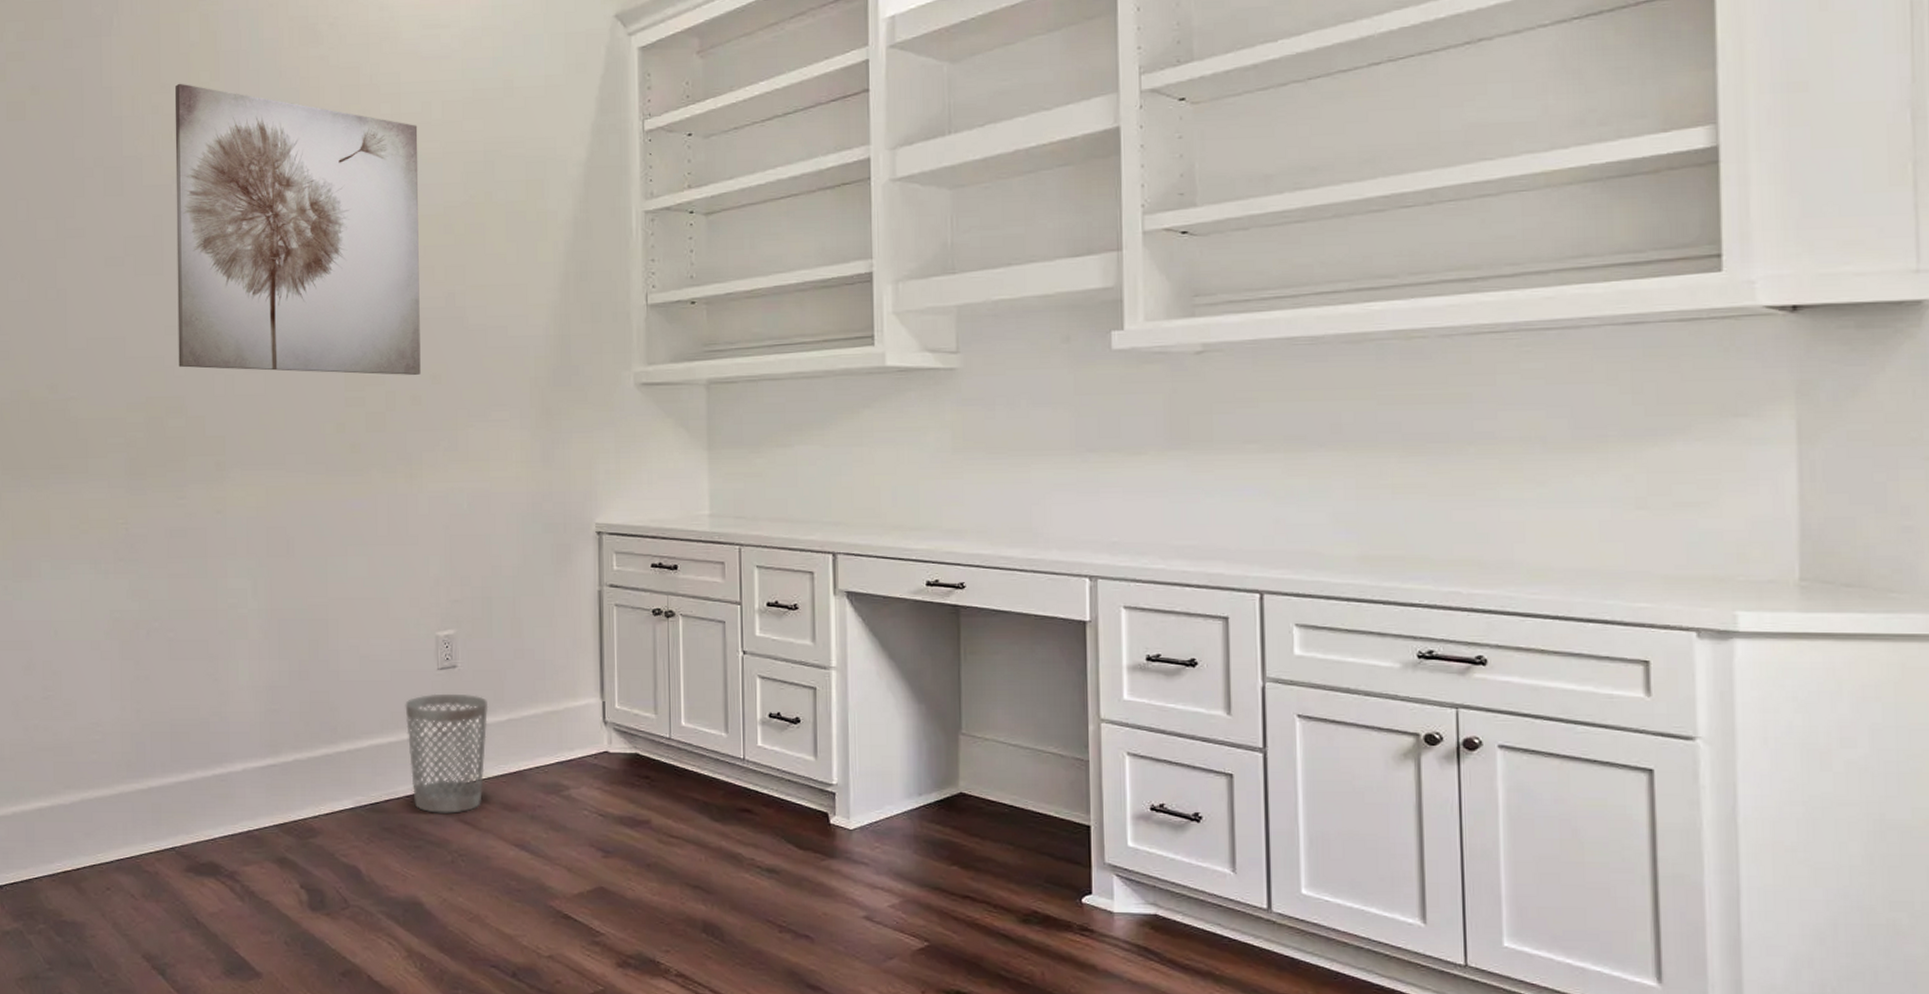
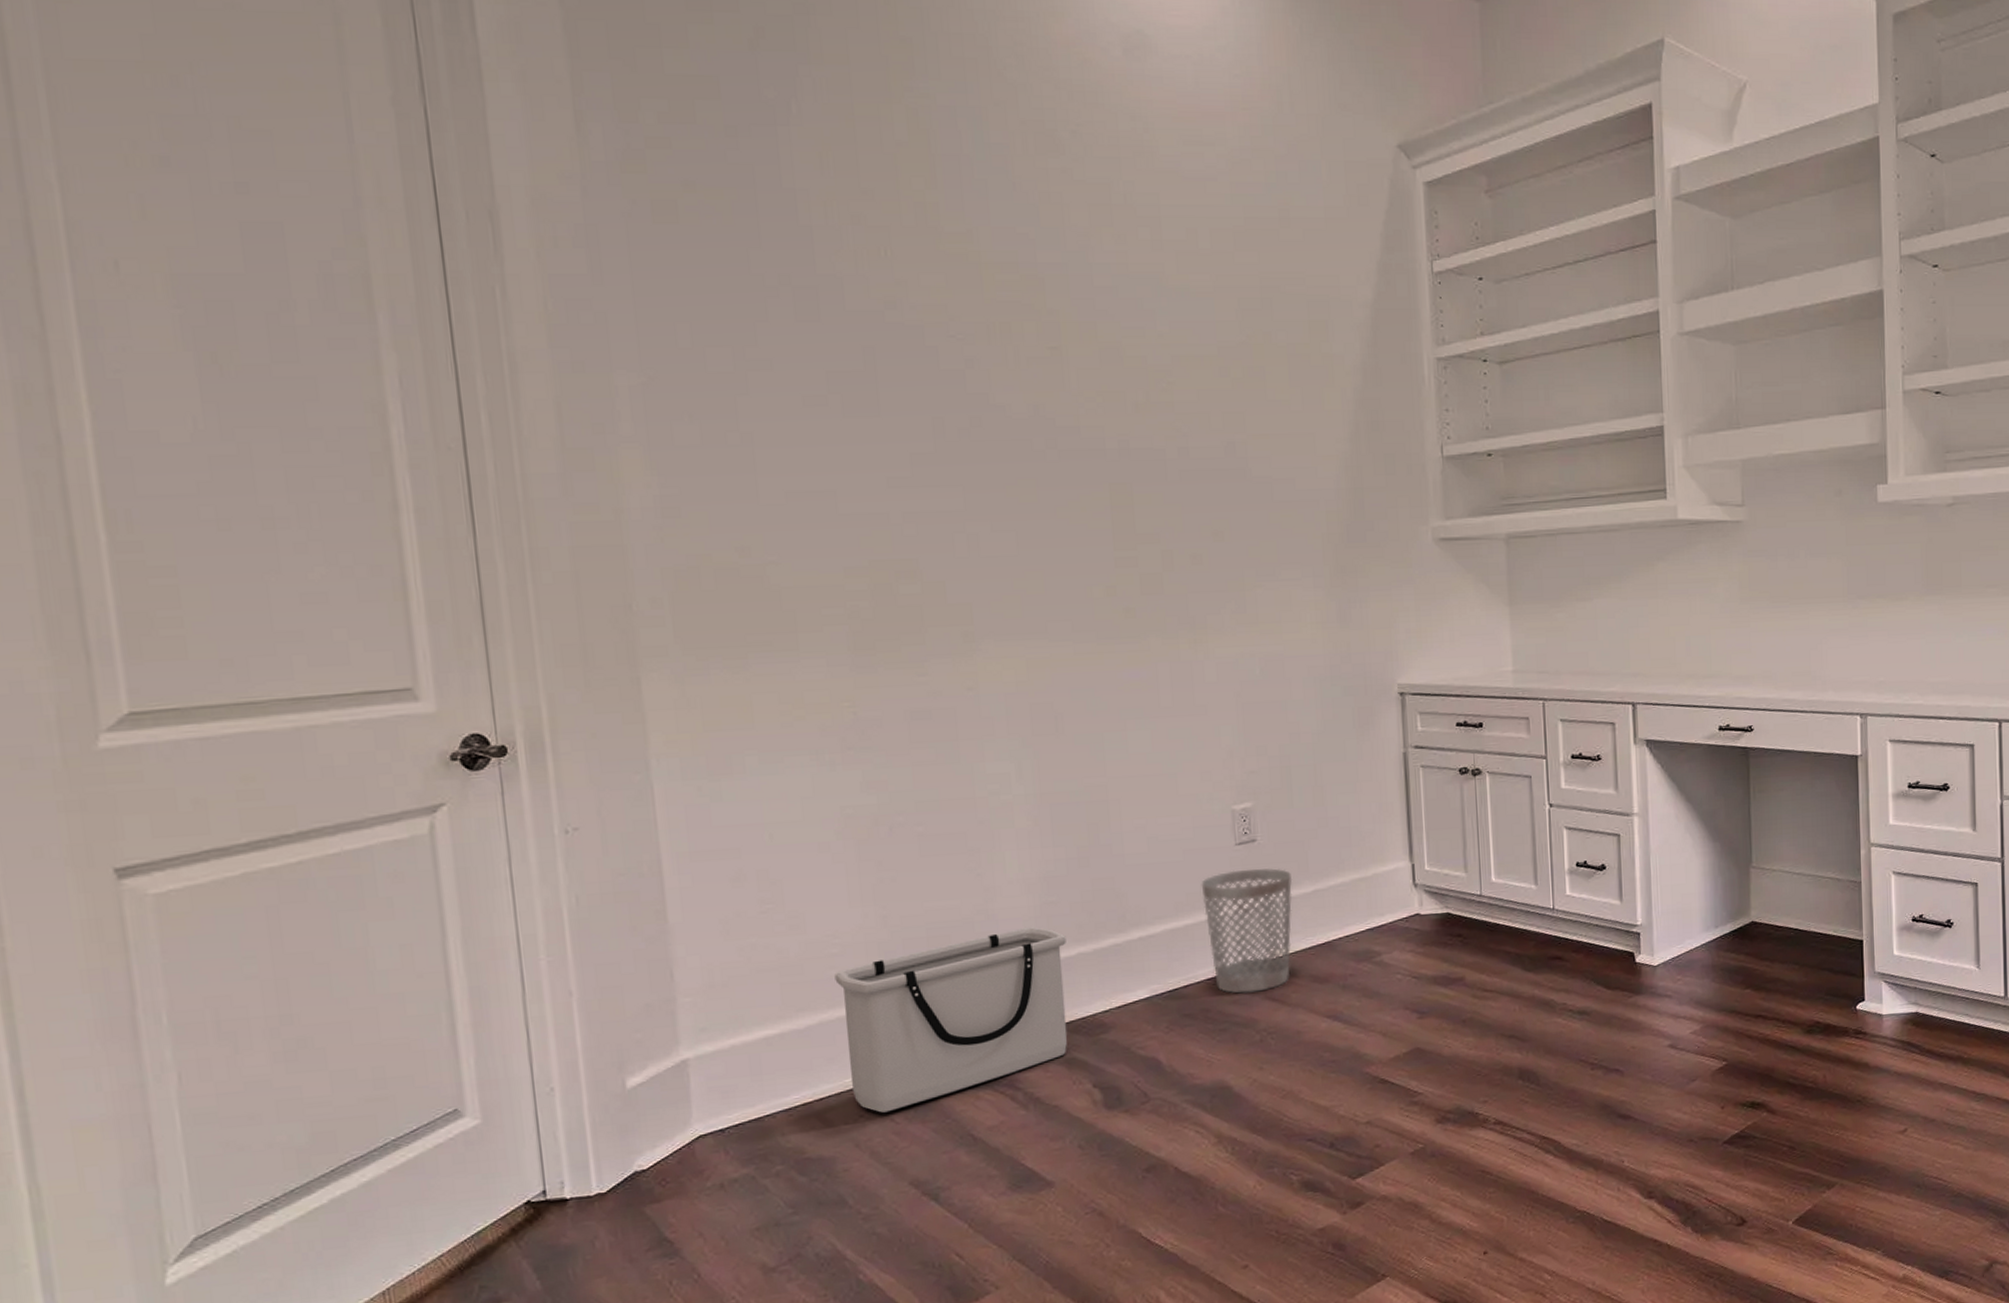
storage bin: none [96,732,285,888] -> present [834,927,1068,1113]
wall art: present [174,83,421,375] -> none [880,189,1201,532]

